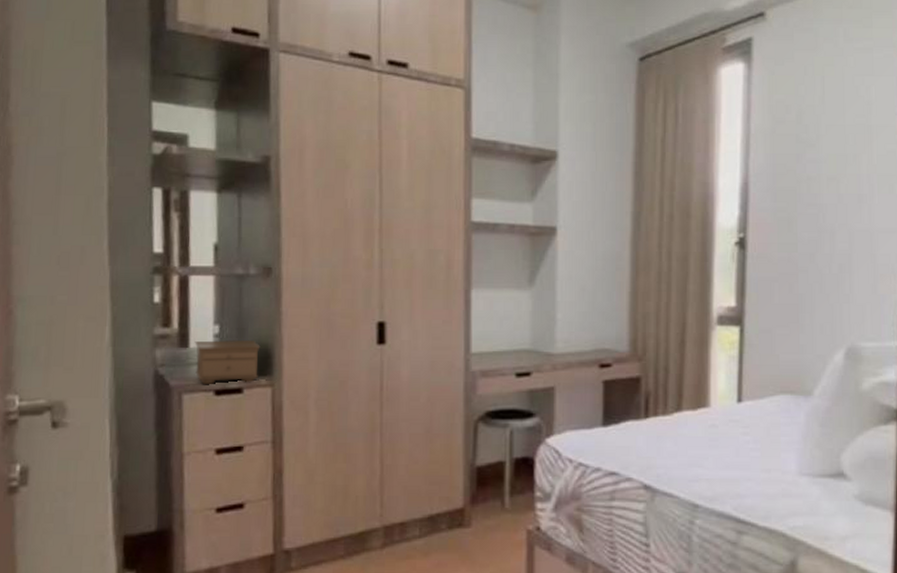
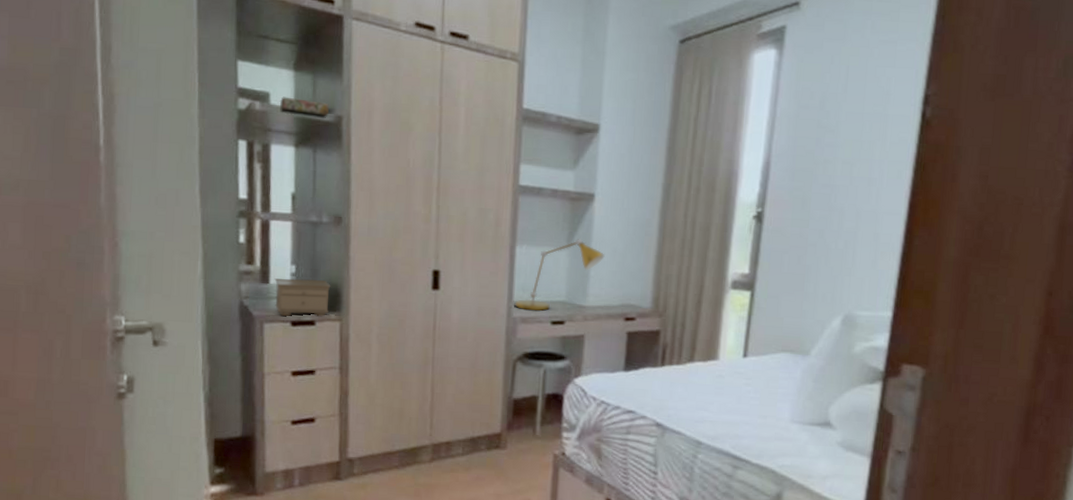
decorative box: none [199,138,256,160] -> present [279,96,330,119]
desk lamp: none [471,277,572,362] -> present [513,238,605,311]

